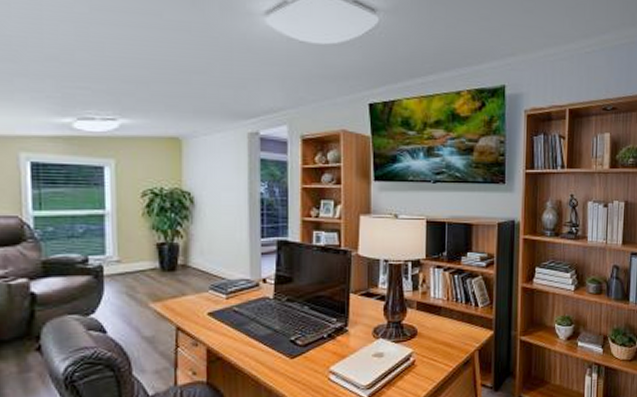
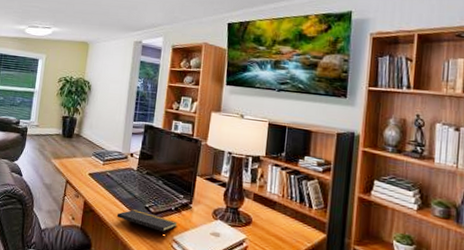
notepad: none [254,346,333,374] -> present [116,209,178,240]

